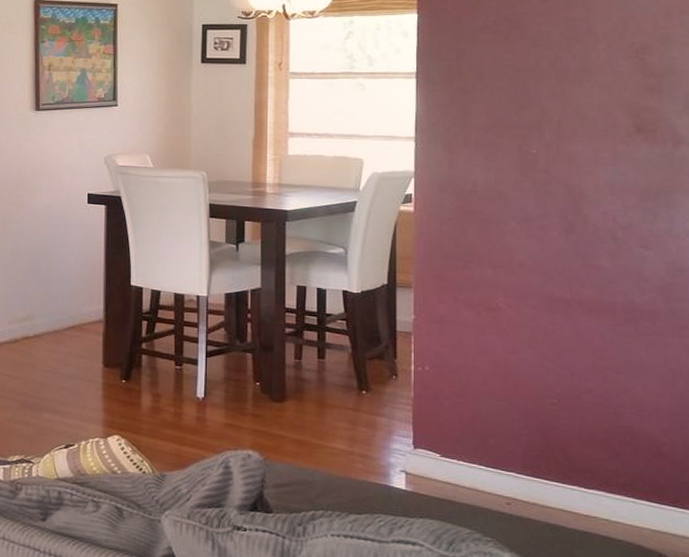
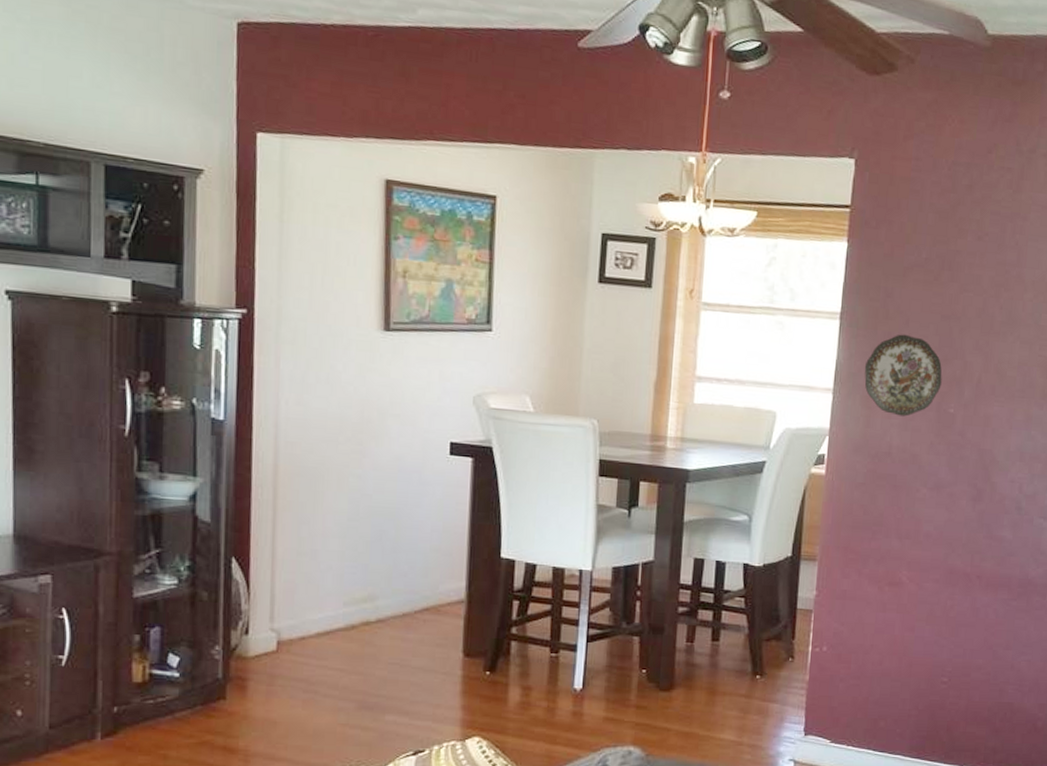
decorative plate: none [443,87,521,158] -> present [864,334,942,417]

